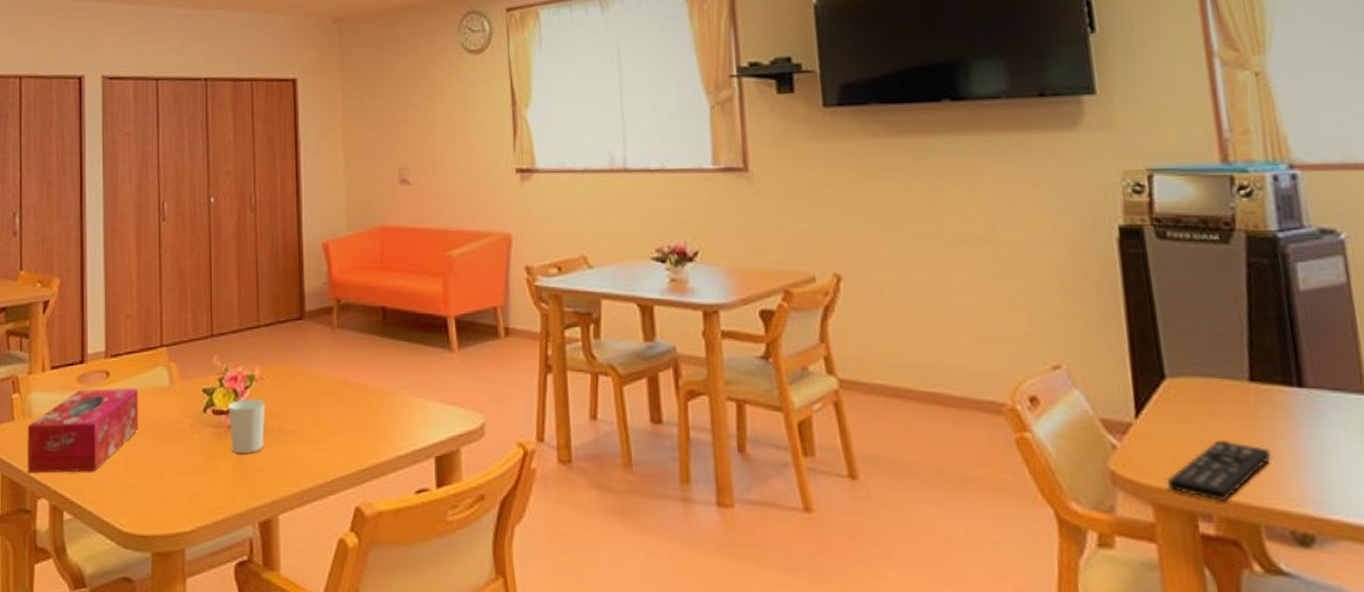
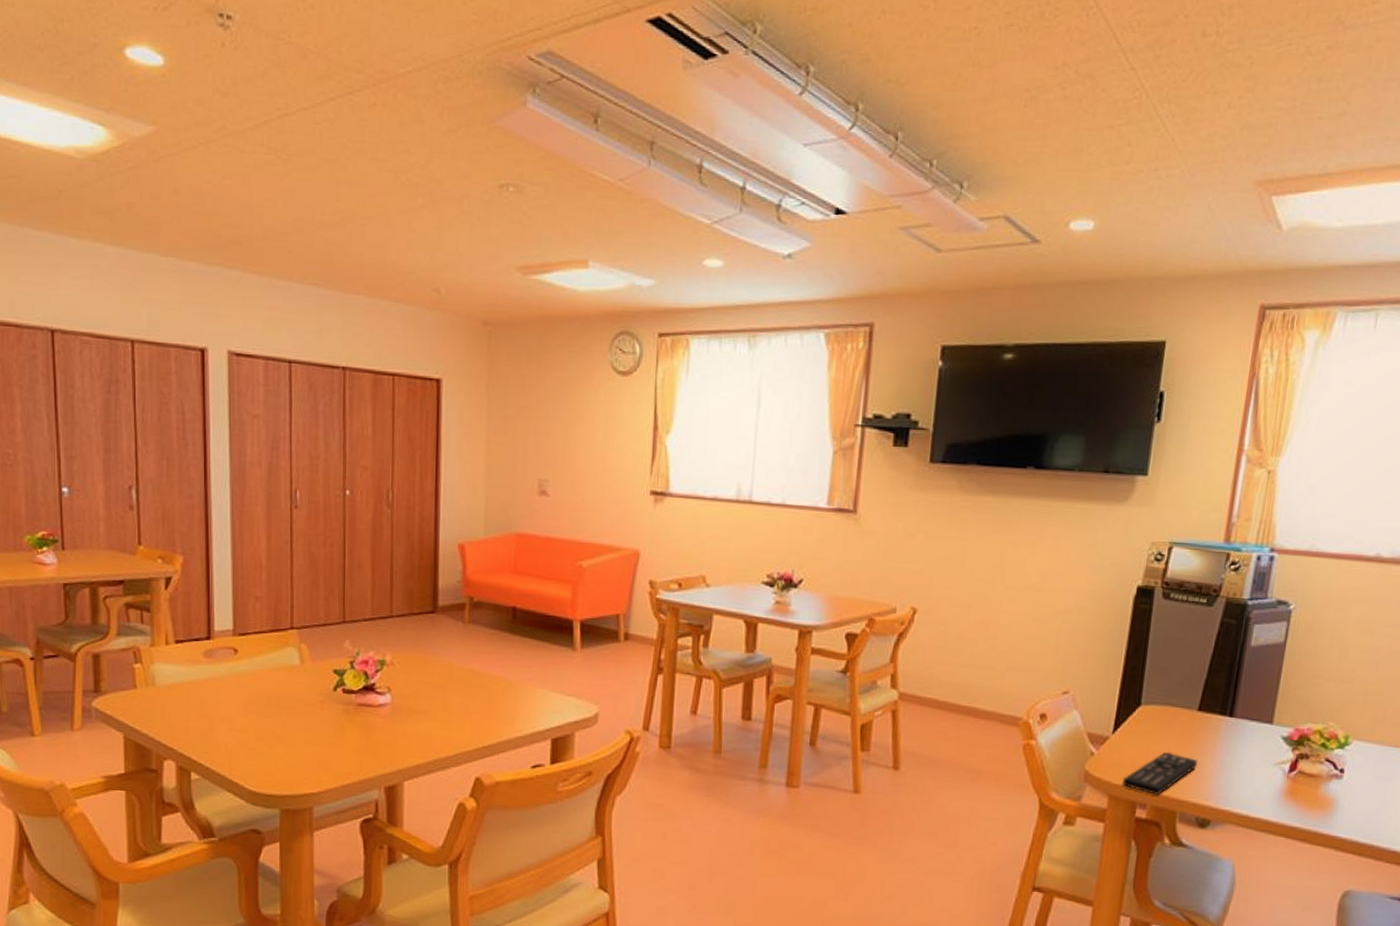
tissue box: present [26,388,139,473] -> none [151,663,268,738]
cup: present [228,399,266,454] -> none [358,681,395,729]

